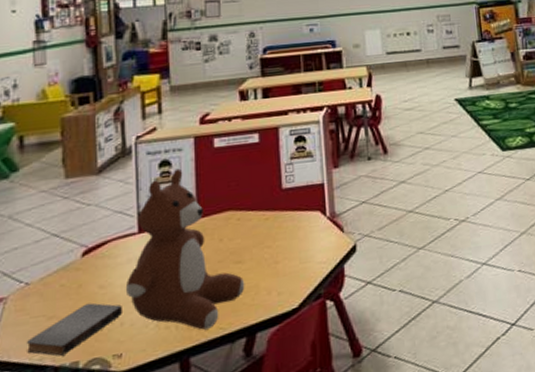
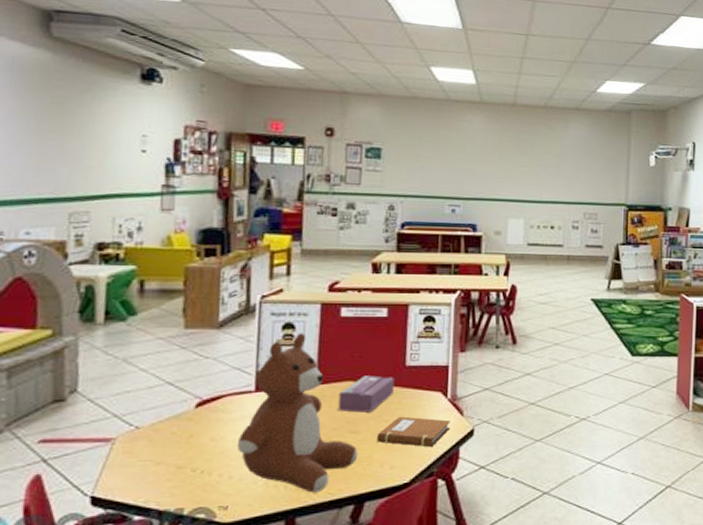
book: present [26,302,124,356] -> none [131,453,233,501]
tissue box: none [220,201,273,243] -> present [337,375,394,413]
notebook: none [260,238,332,270] -> present [376,416,450,448]

